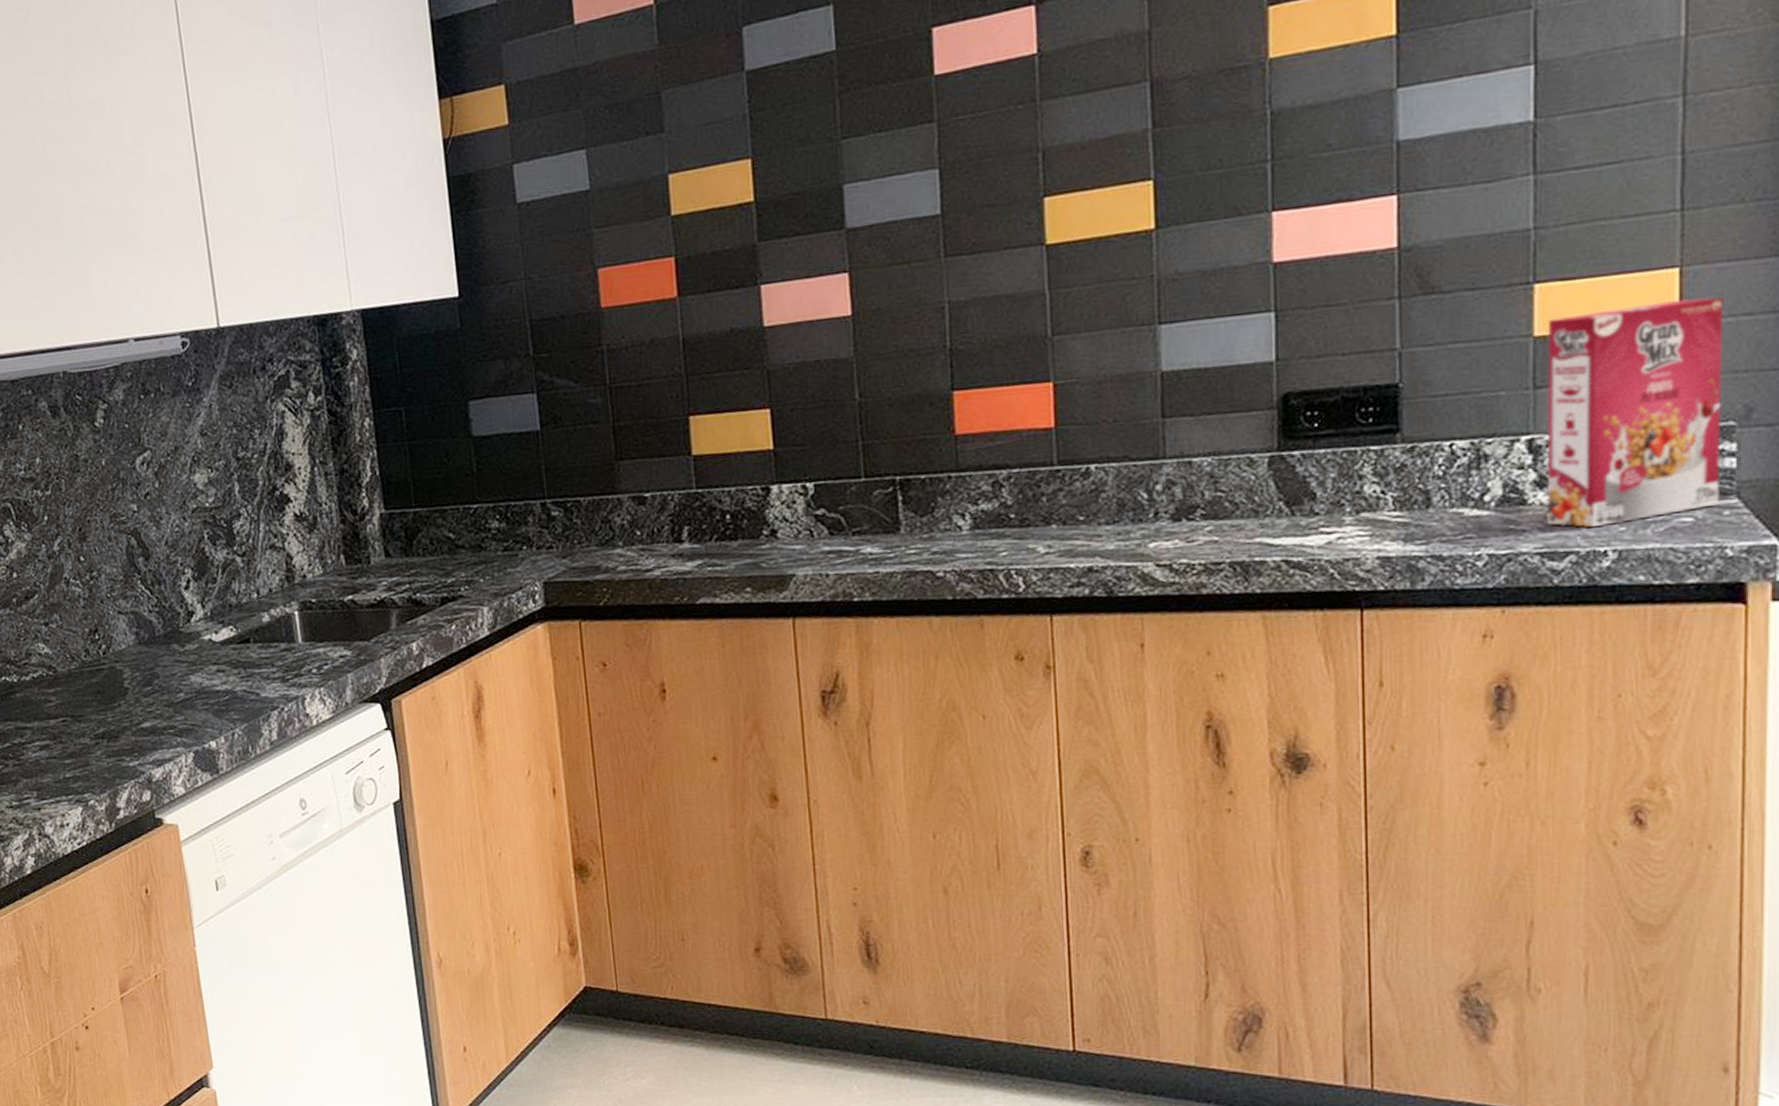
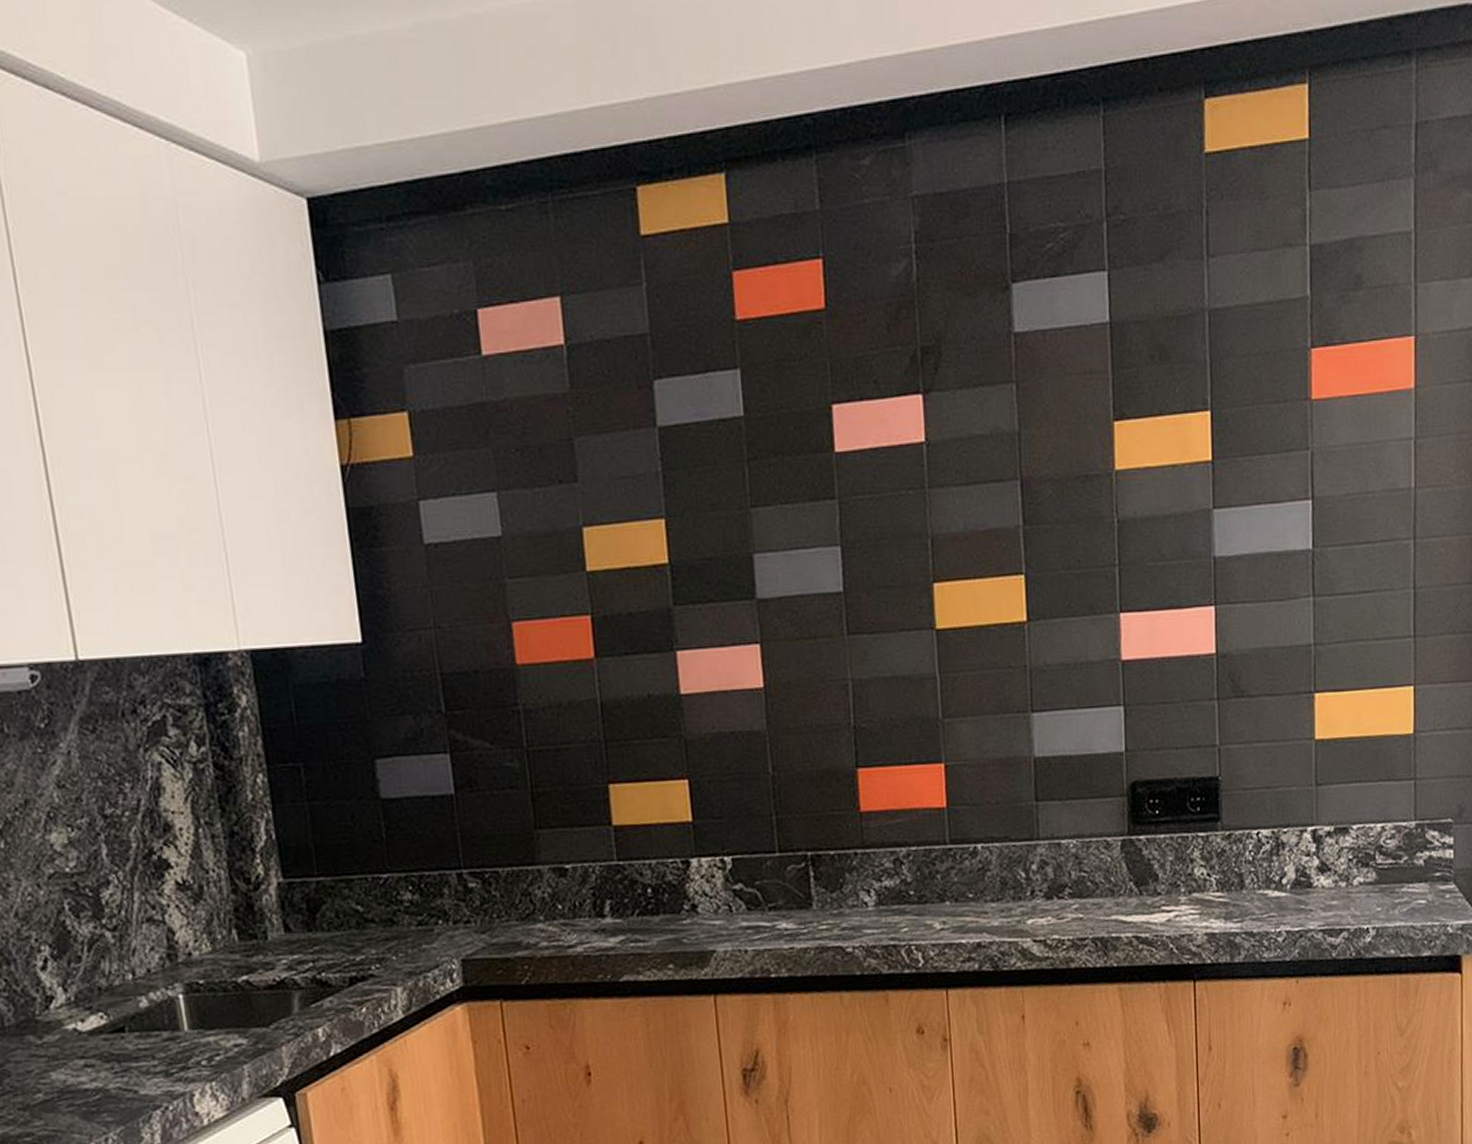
cereal box: present [1546,297,1724,528] -> none [1325,713,1444,908]

